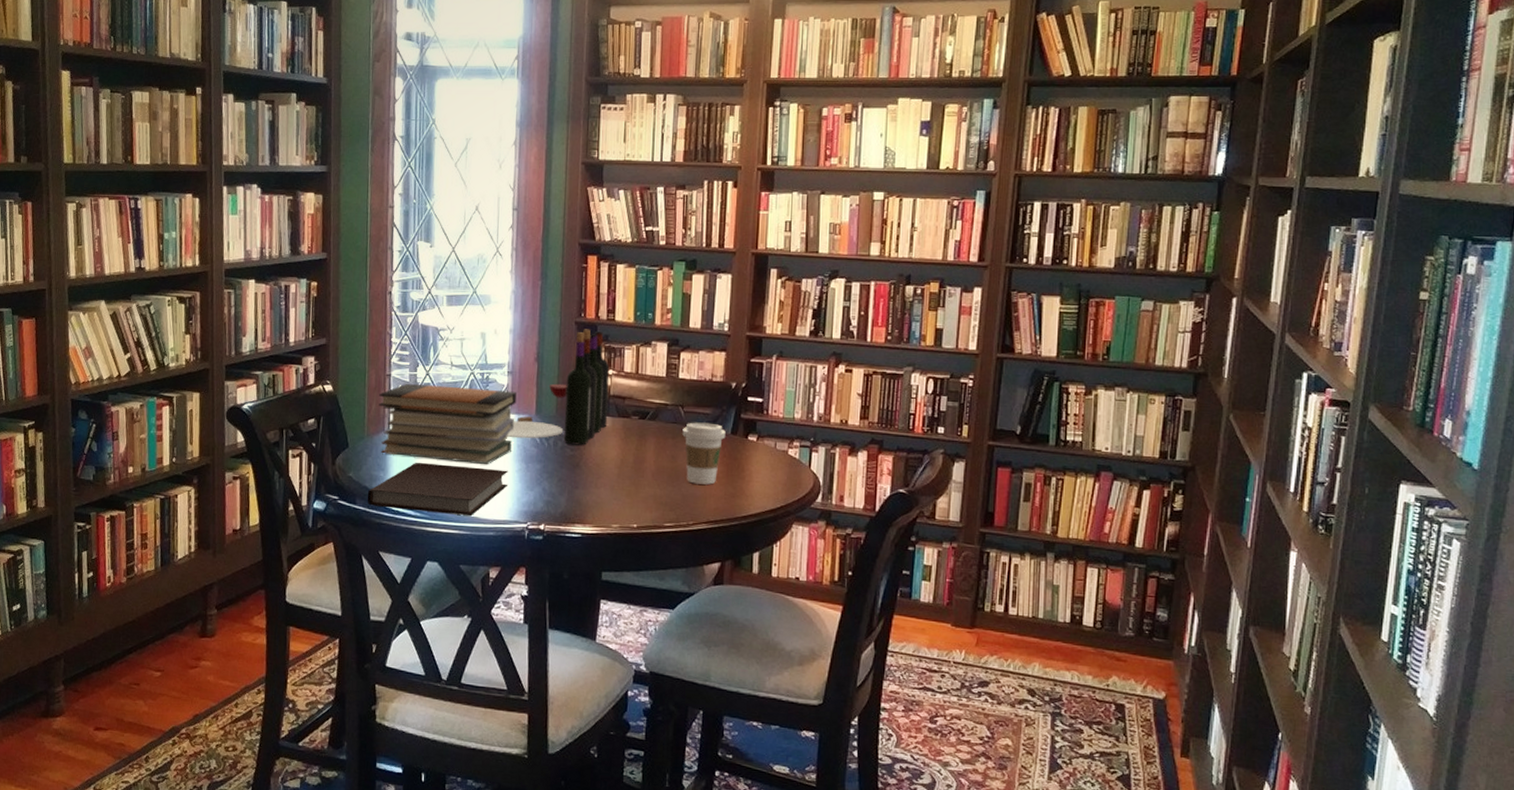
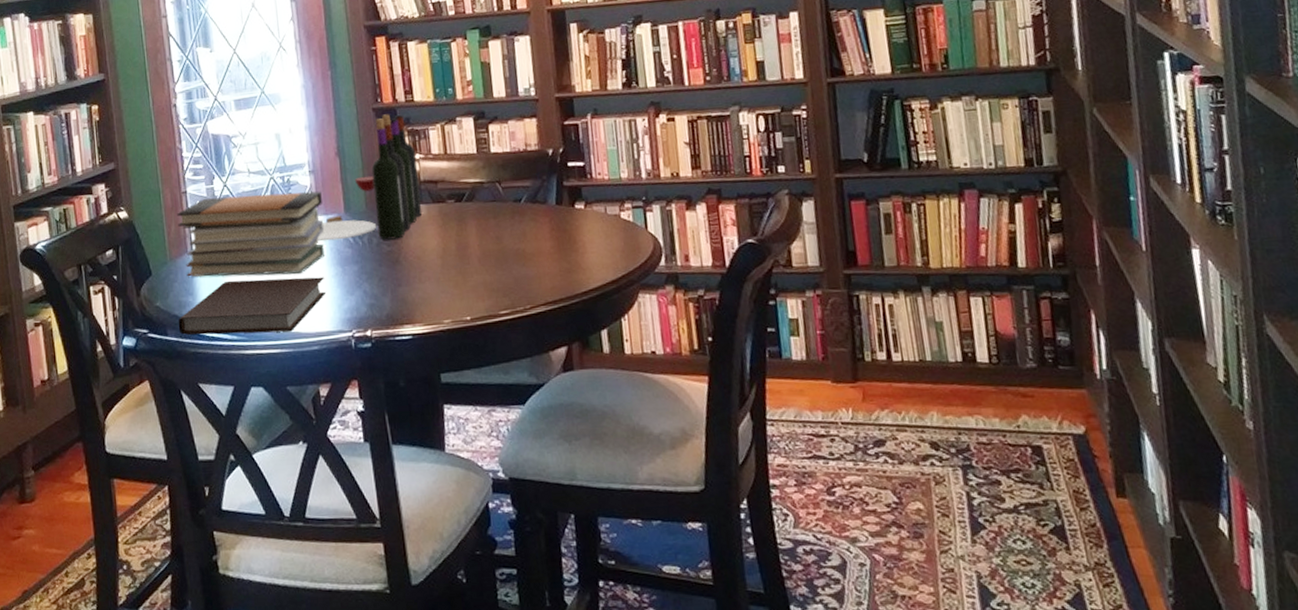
coffee cup: present [682,422,726,485] -> none [503,195,551,264]

